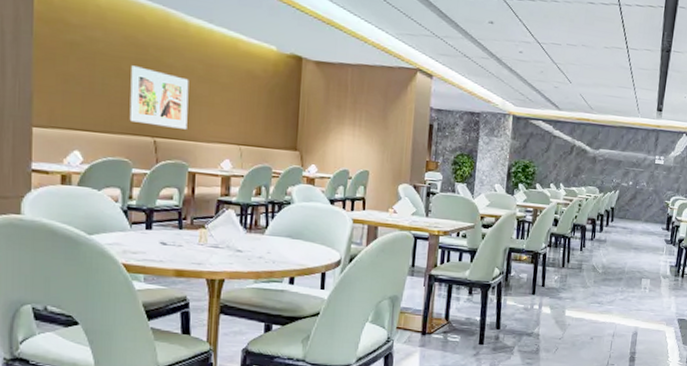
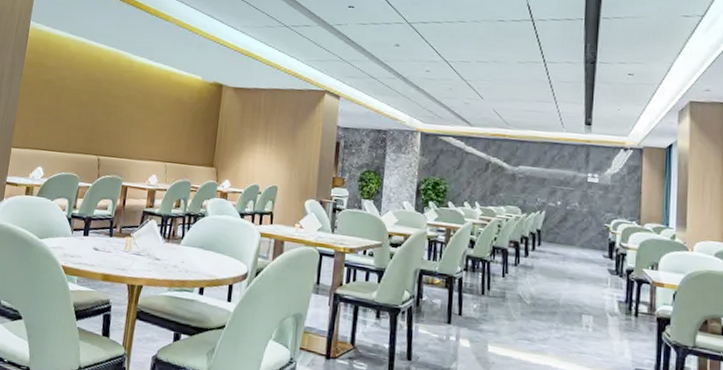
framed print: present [129,65,189,129] -> none [81,97,130,149]

